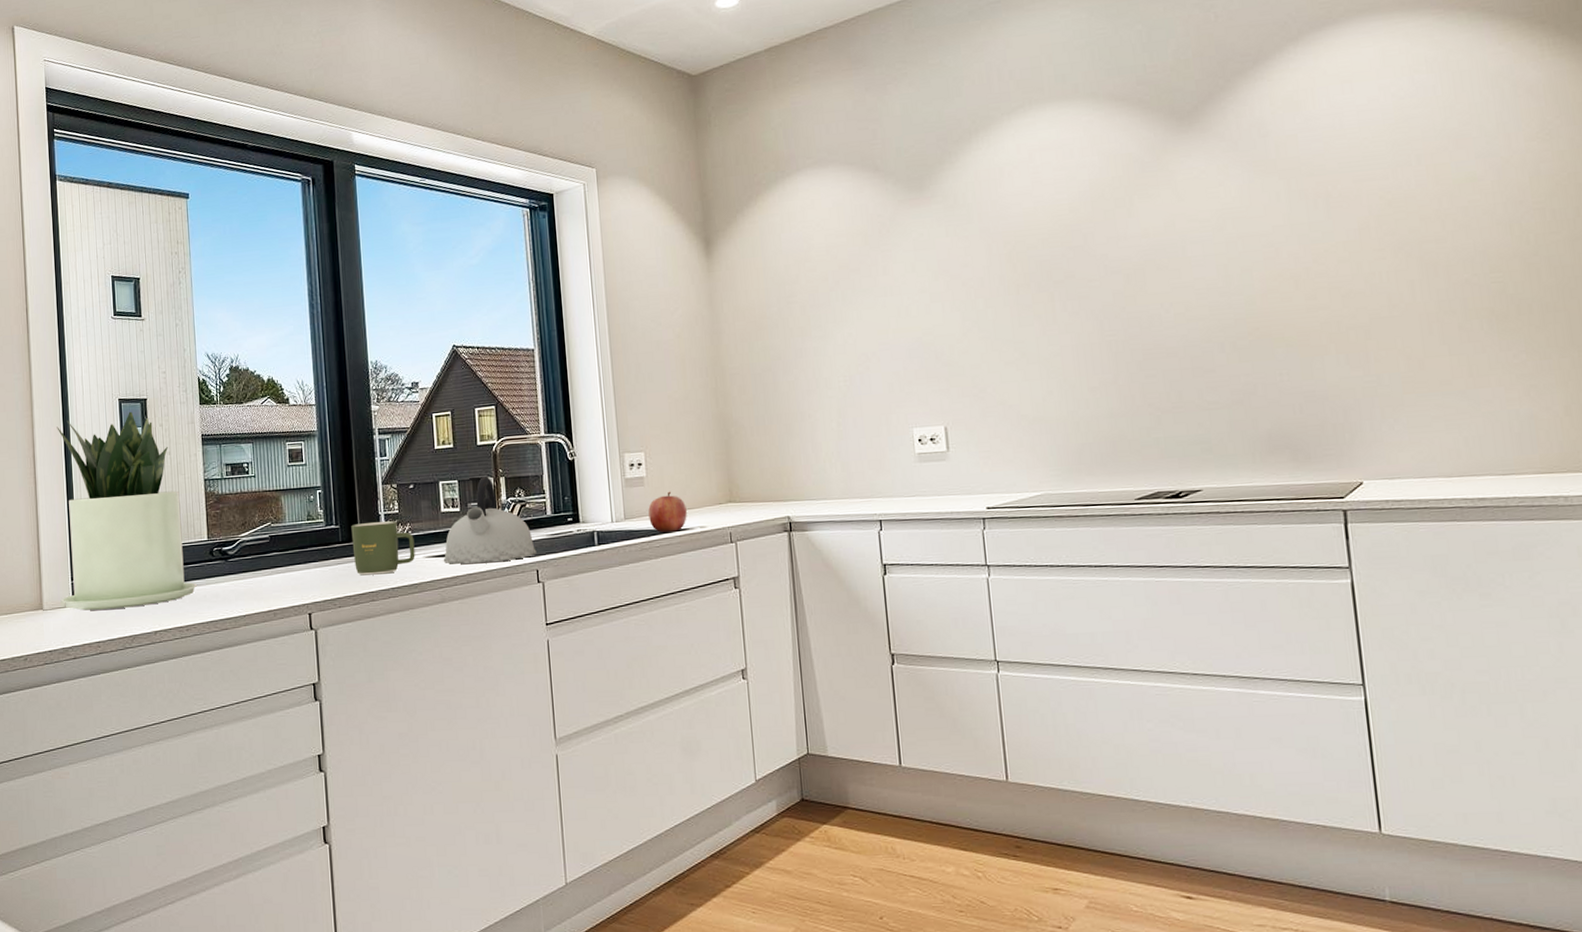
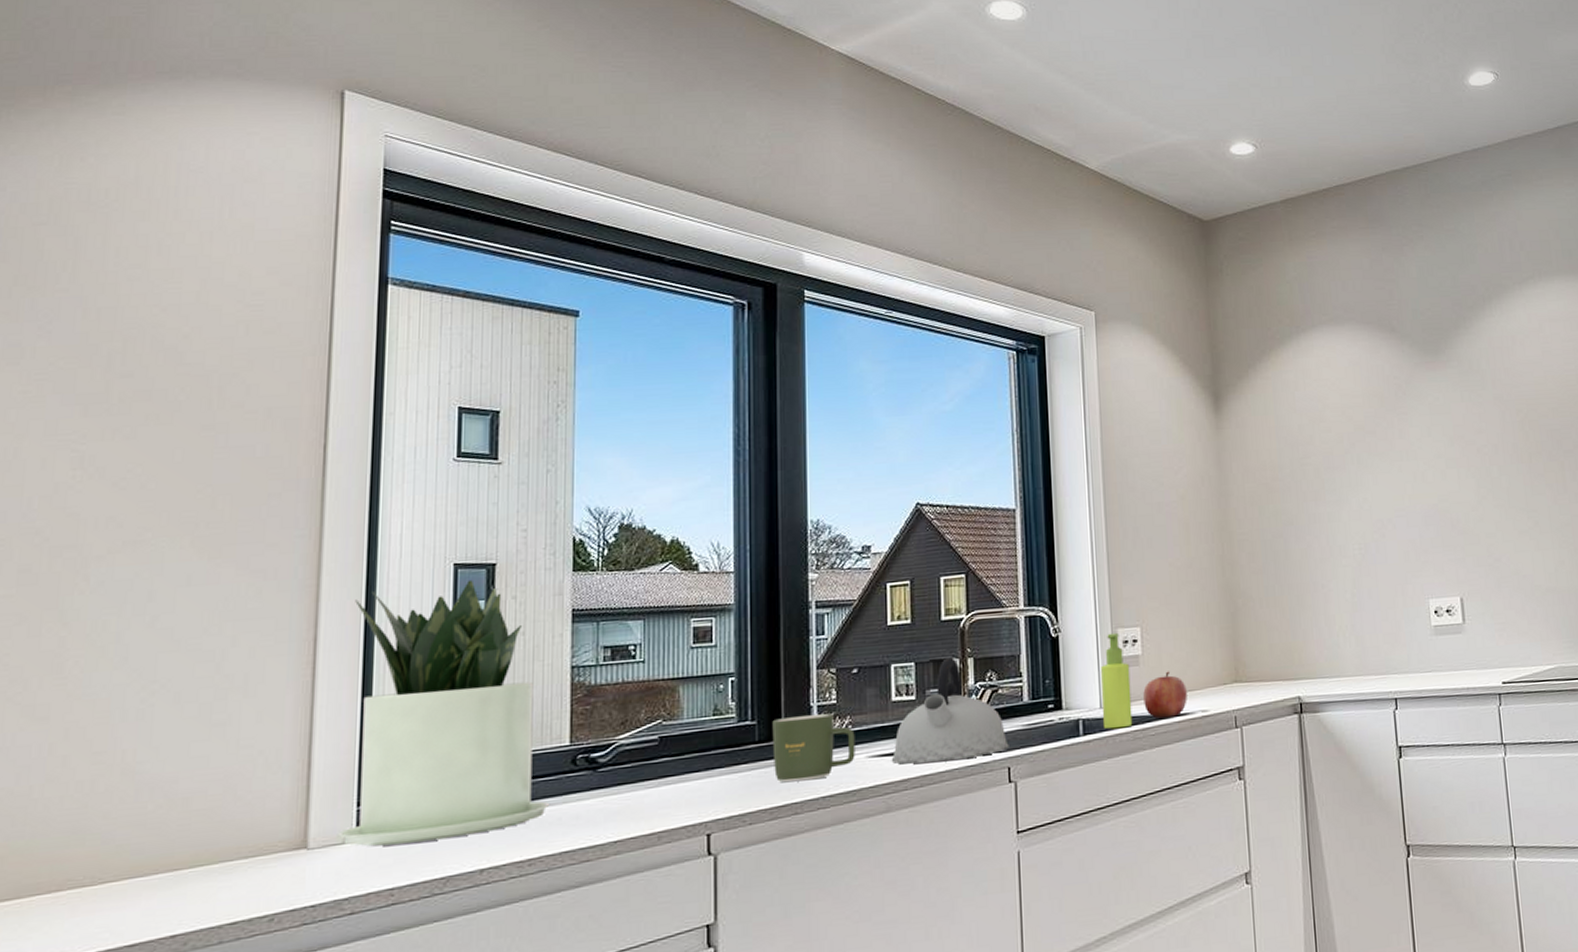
soap dispenser: none [611,457,640,541] -> present [1101,632,1133,730]

